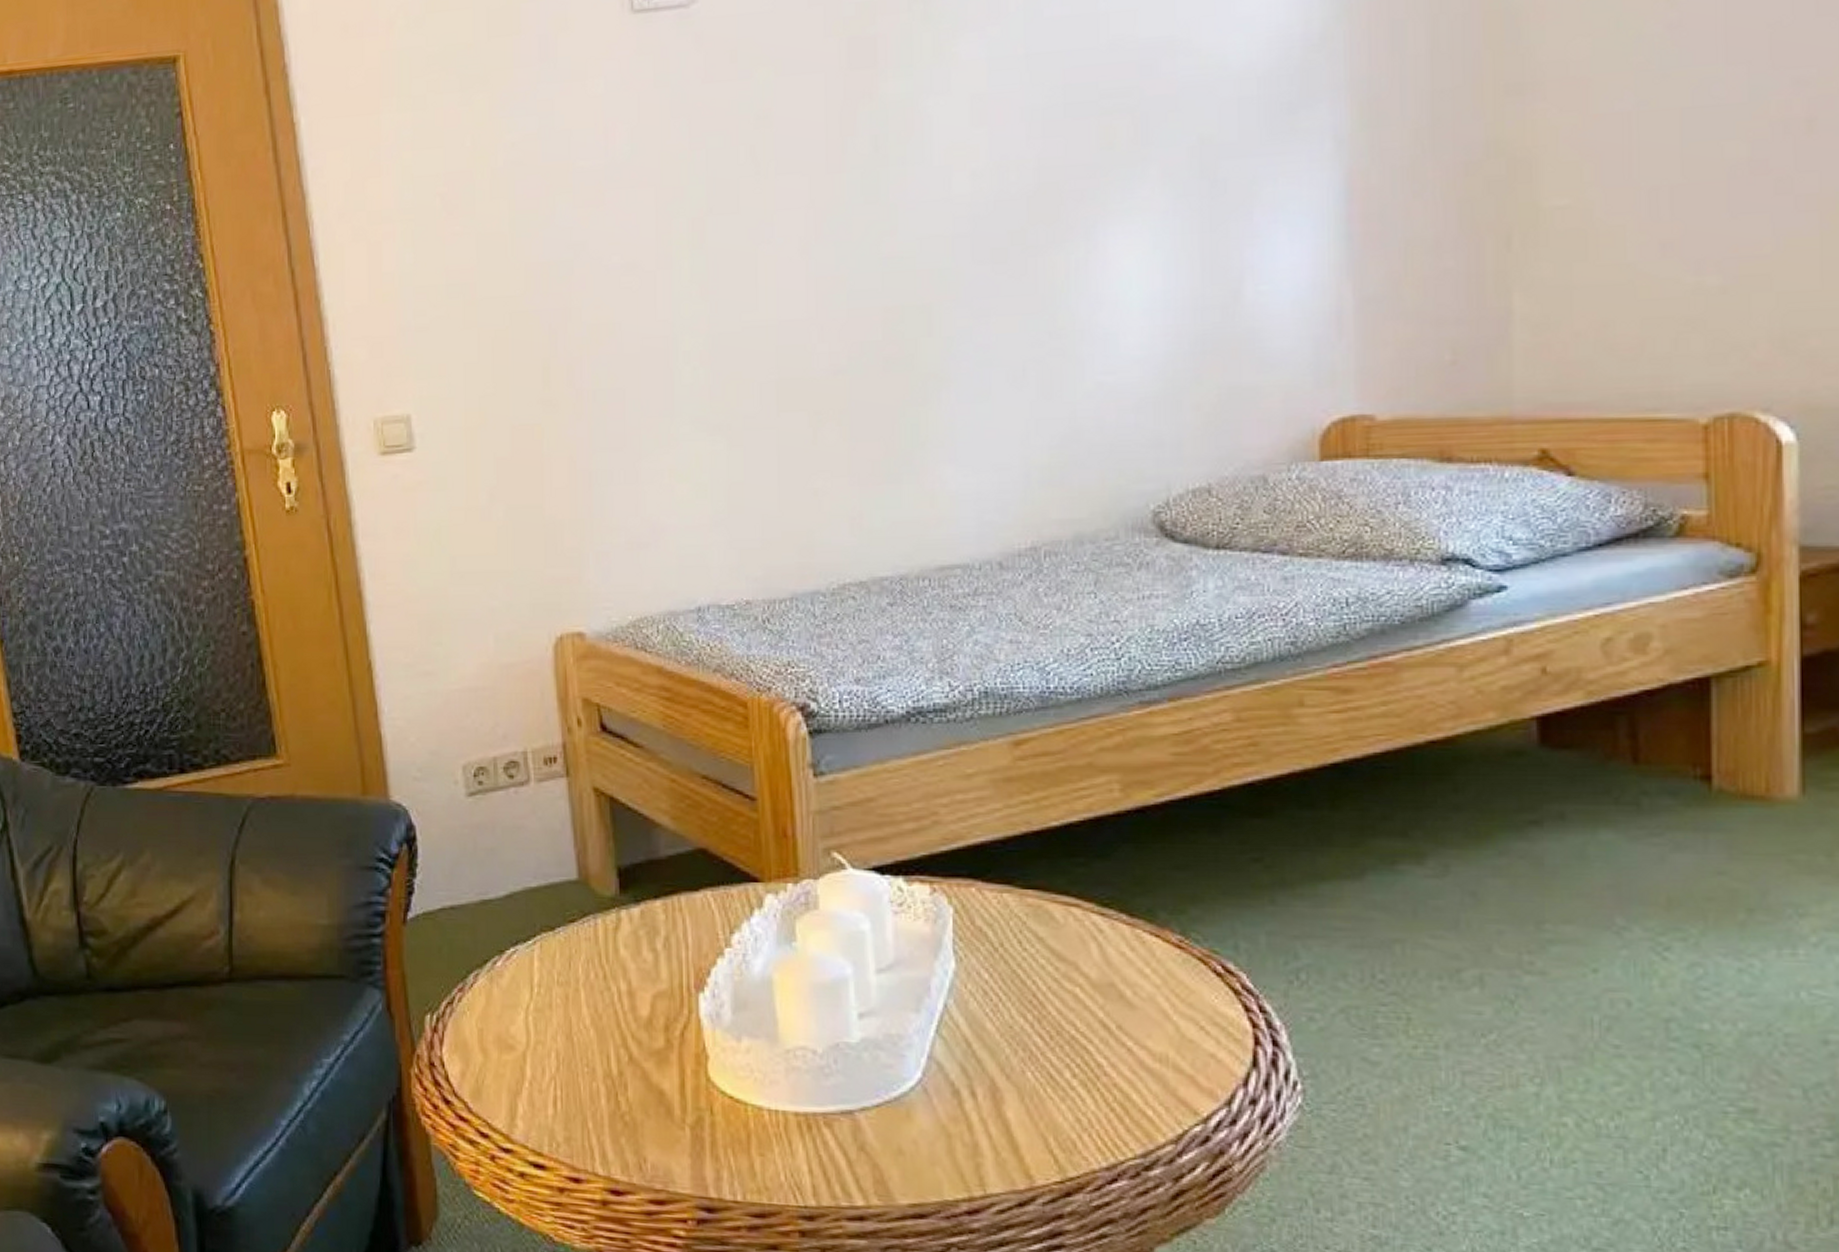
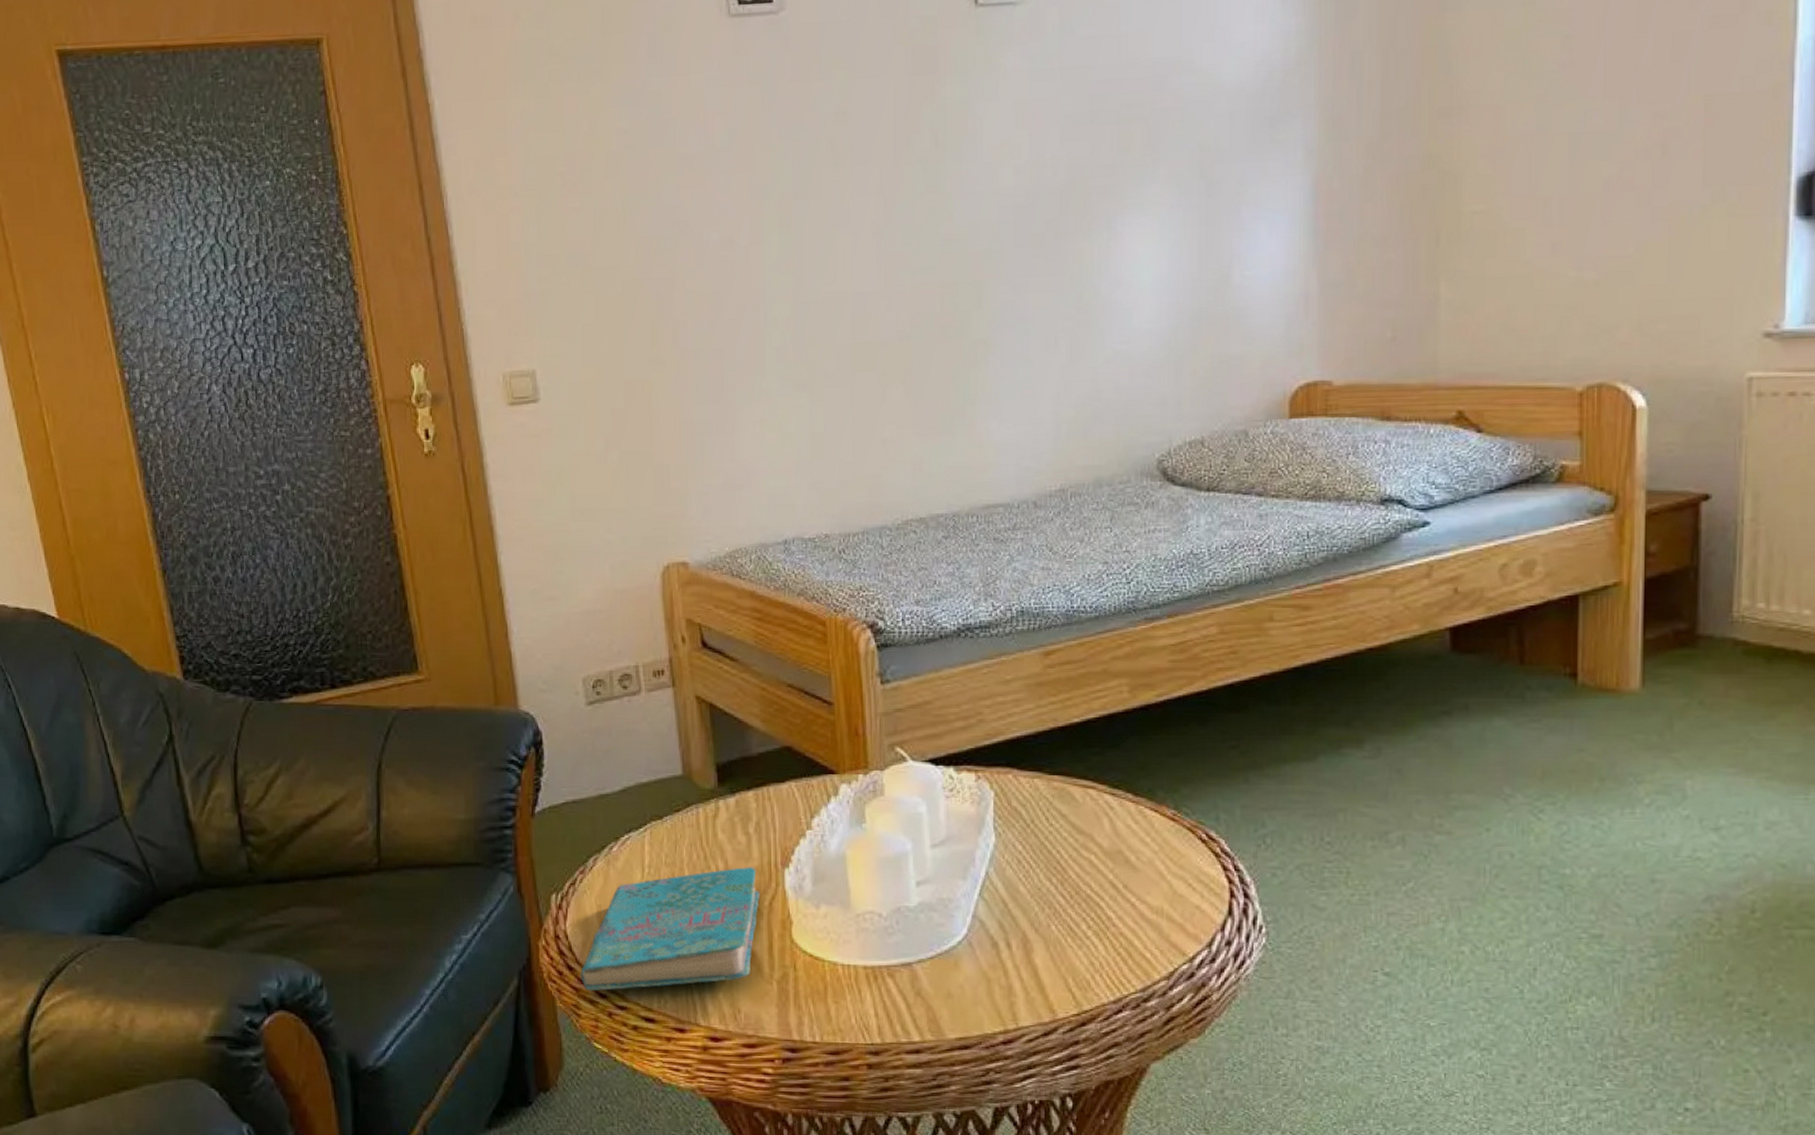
cover: none [459,989,669,1130] -> present [581,867,759,991]

